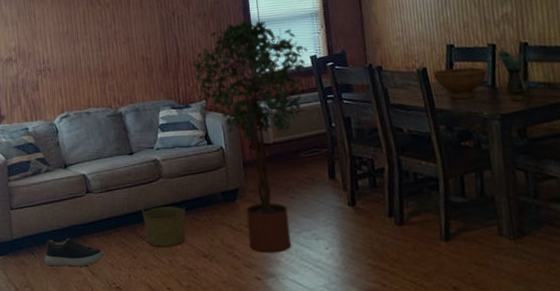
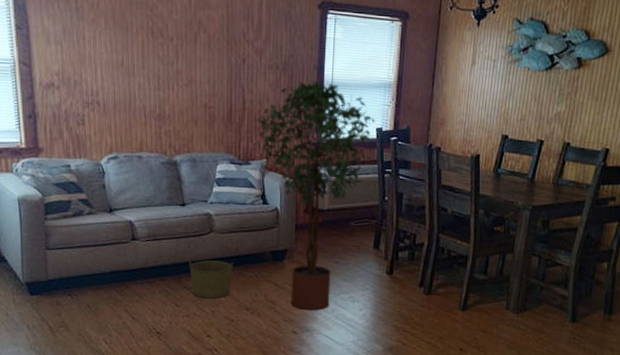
shoe: present [43,237,105,267] -> none [81,282,147,311]
bowl: present [432,67,489,100] -> none [484,157,532,189]
vase: present [496,49,527,101] -> none [541,145,564,195]

